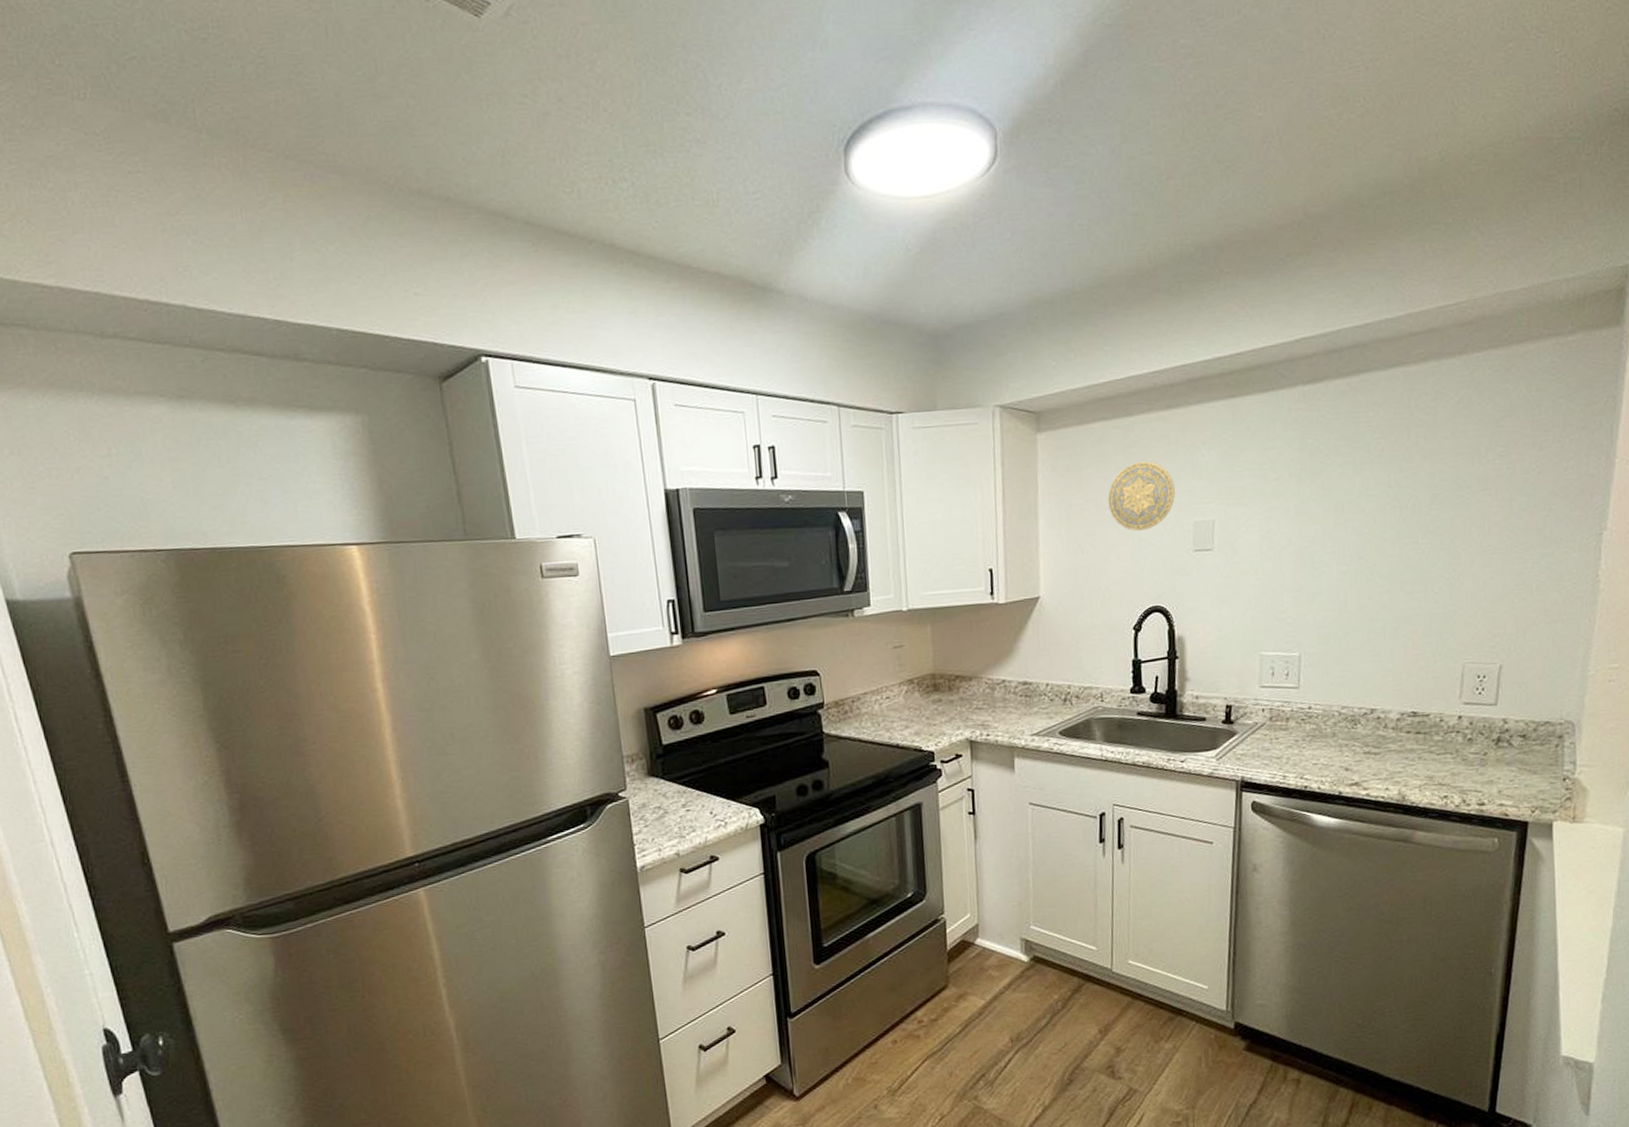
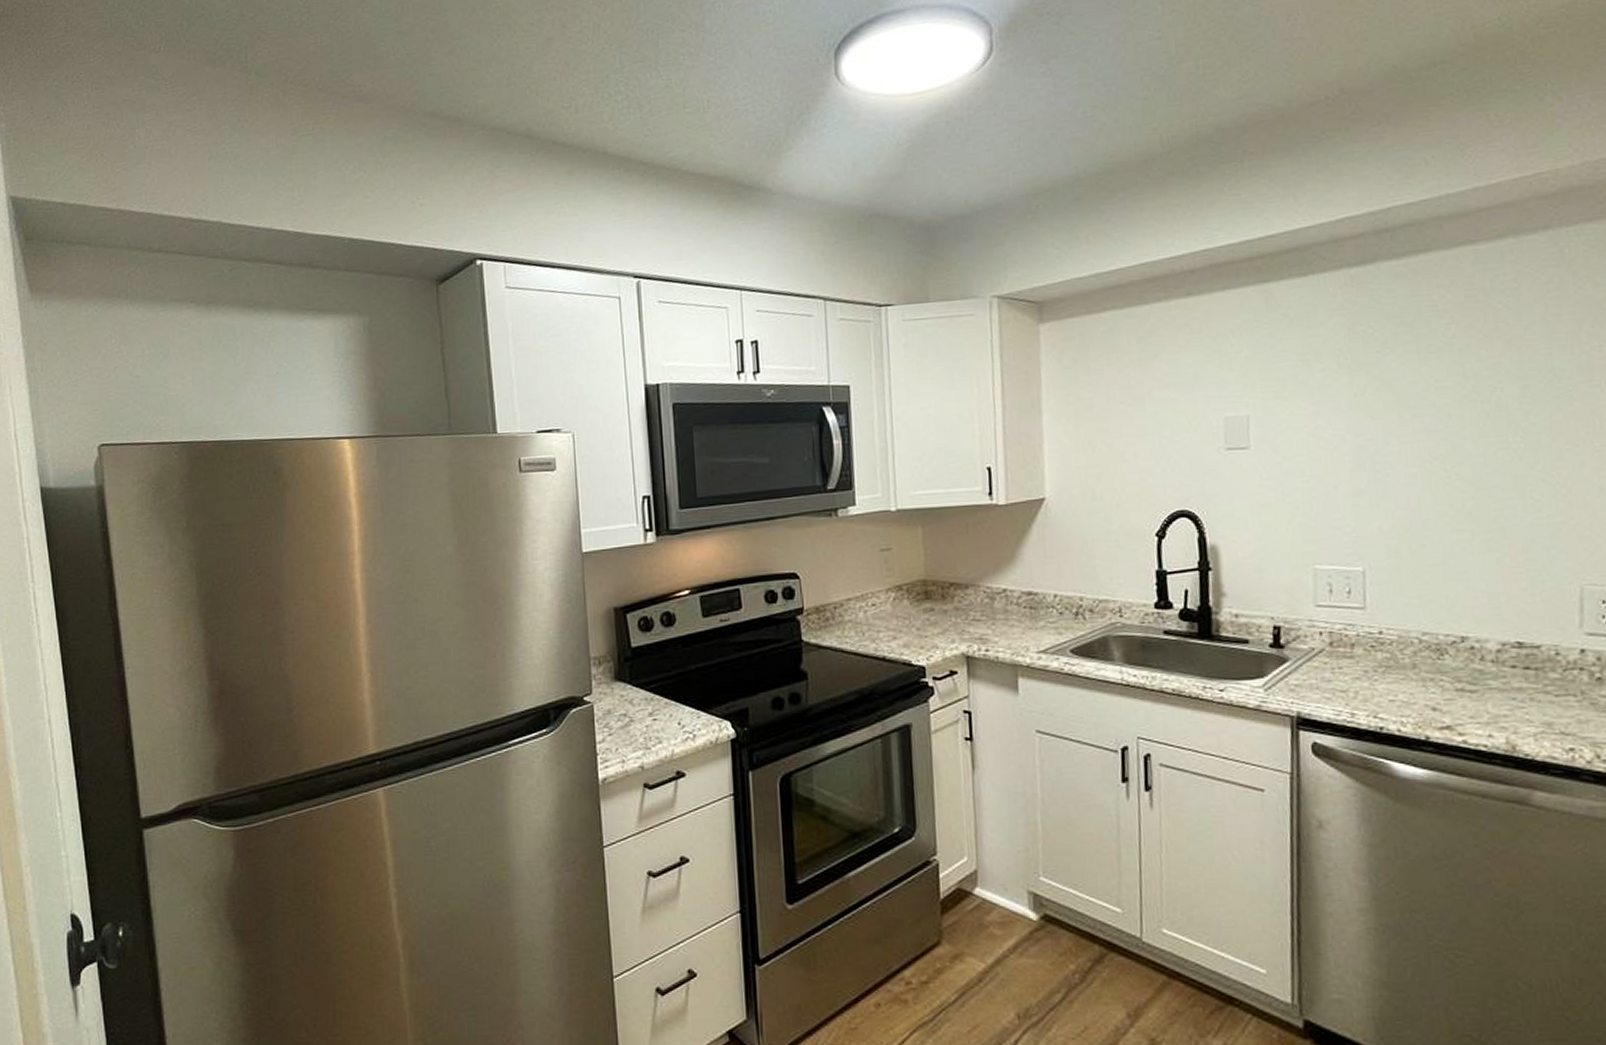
decorative plate: present [1108,461,1175,531] -> none [1121,351,1201,427]

